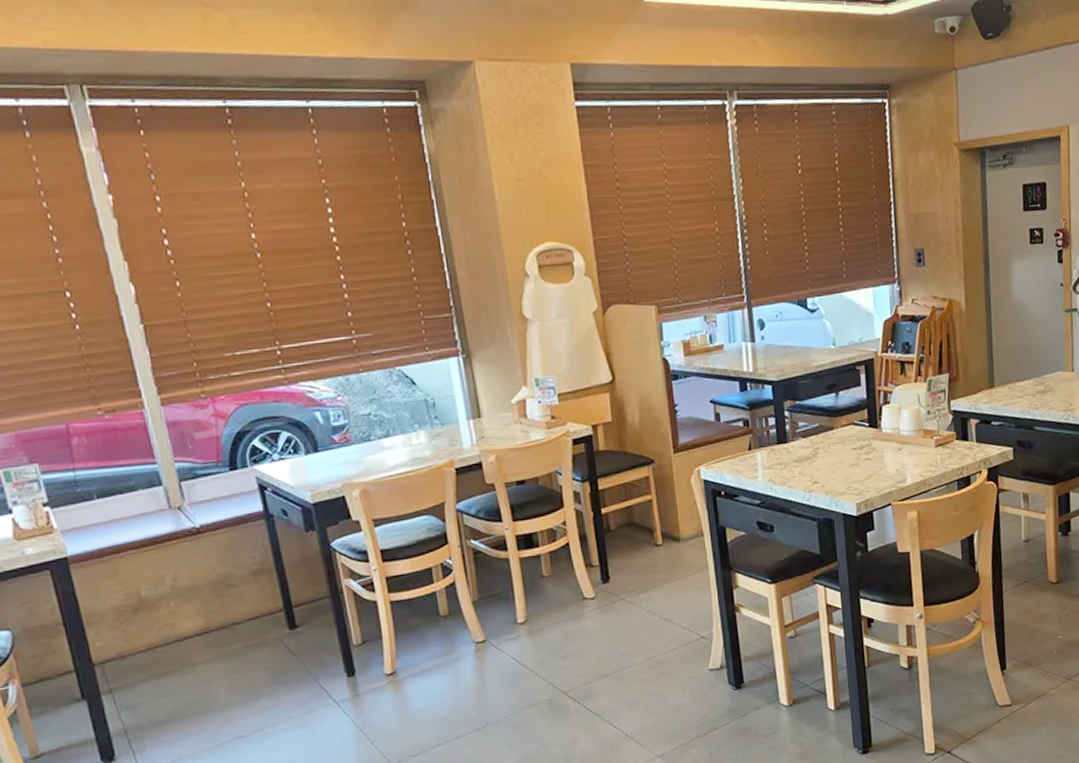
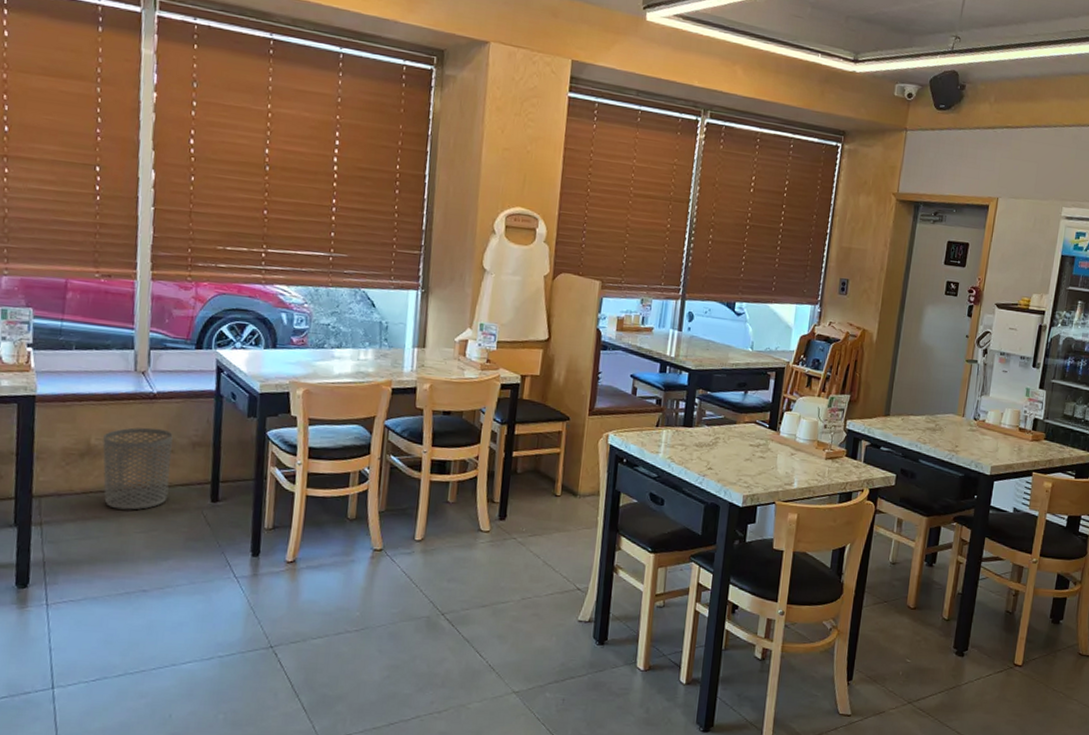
waste bin: none [153,564,241,659] -> present [102,427,173,510]

